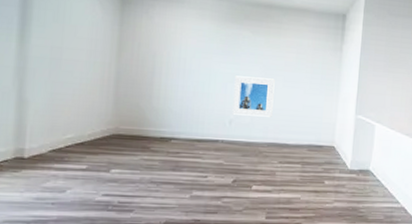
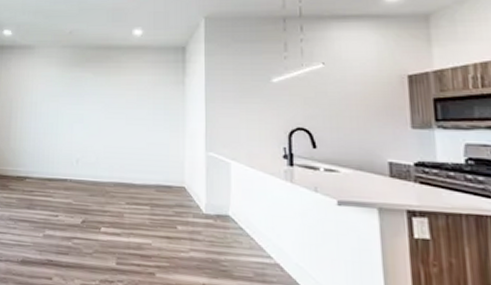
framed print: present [232,76,275,117] -> none [79,116,117,156]

